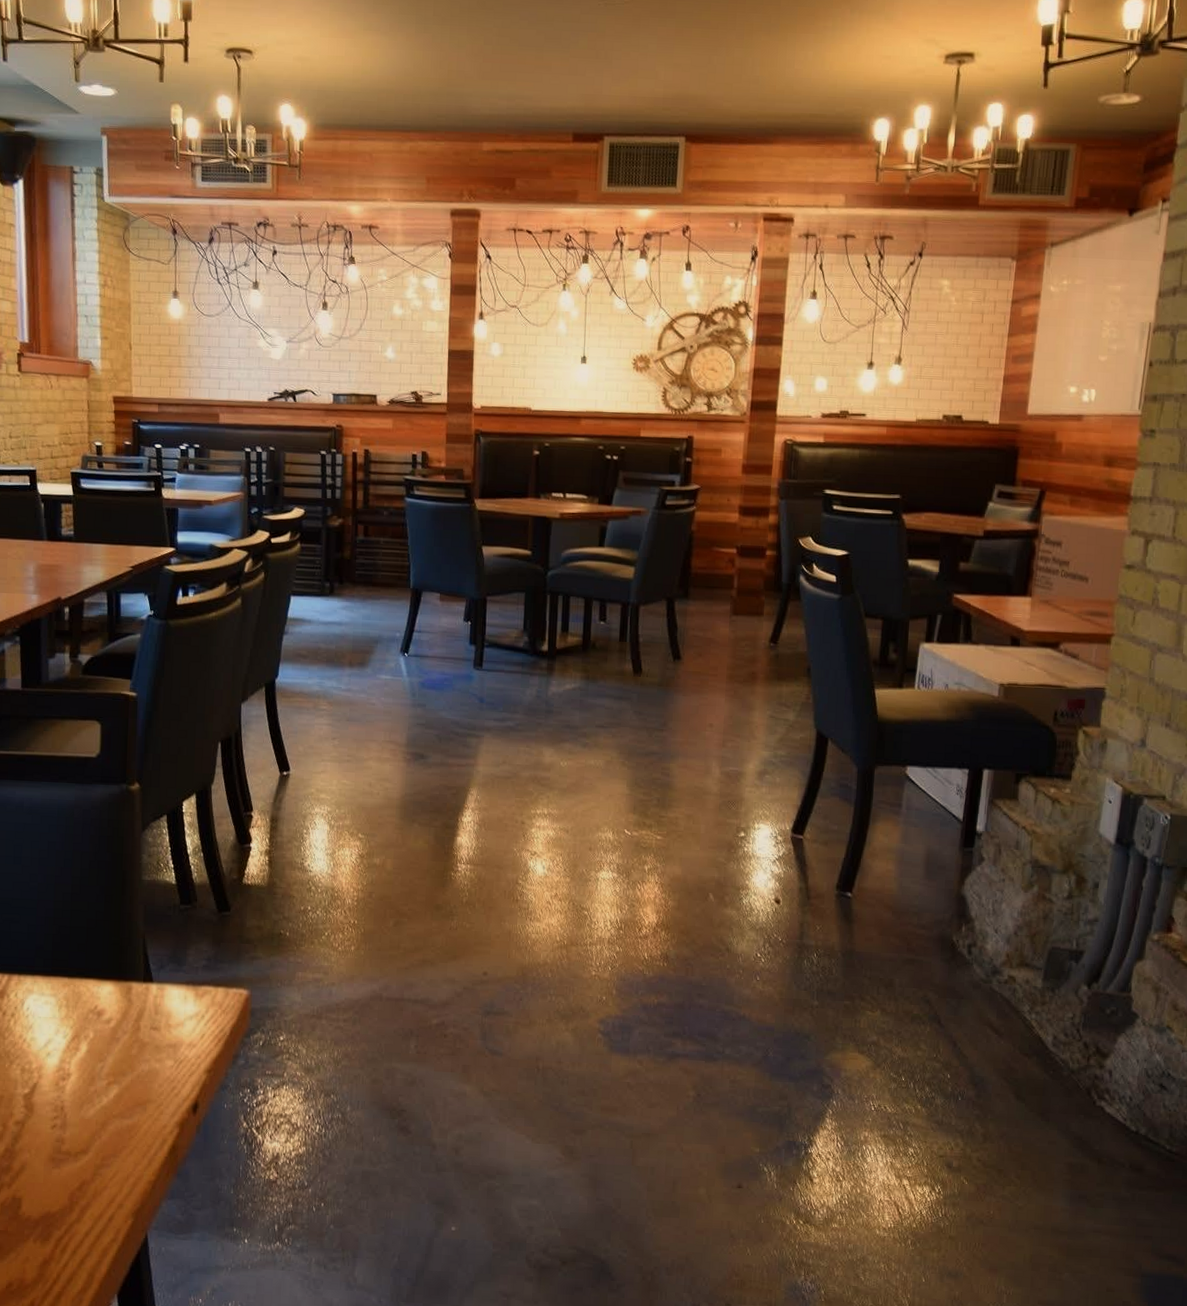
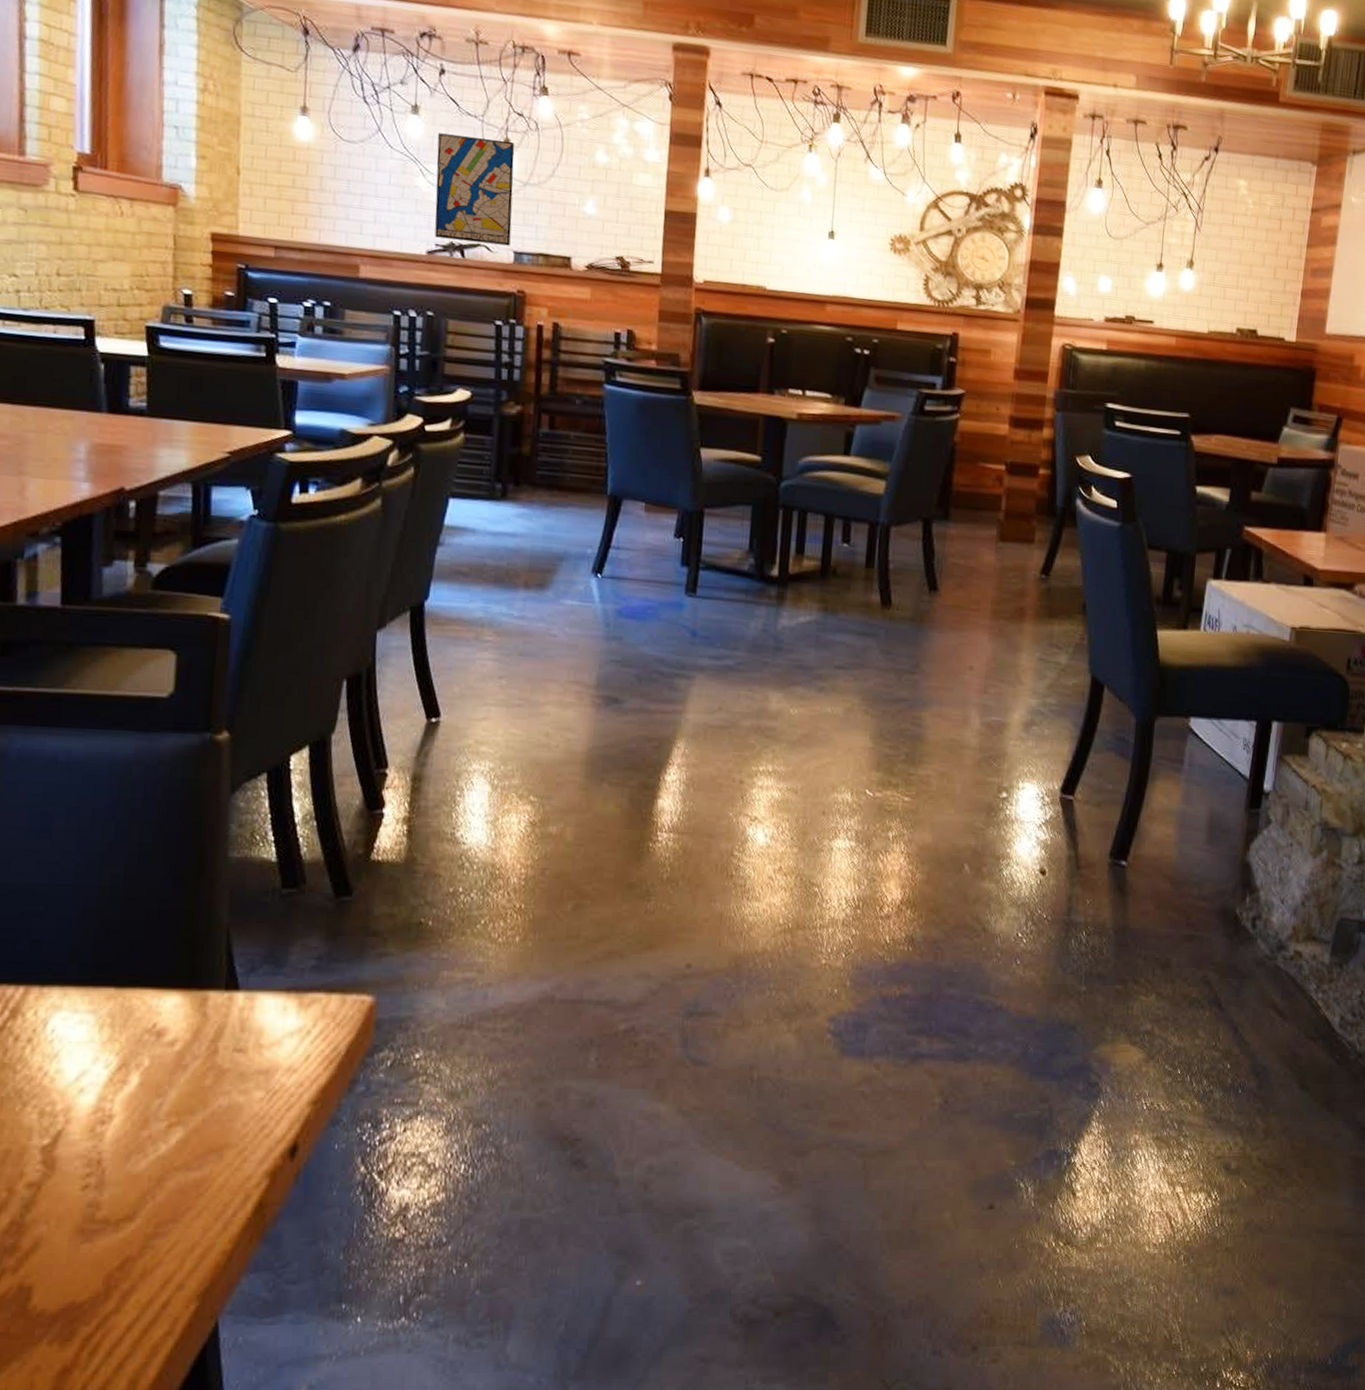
wall art: none [273,302,331,390] -> present [434,133,515,246]

